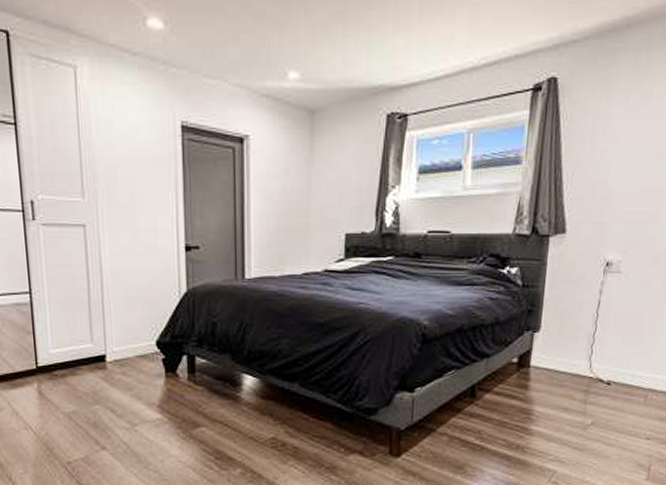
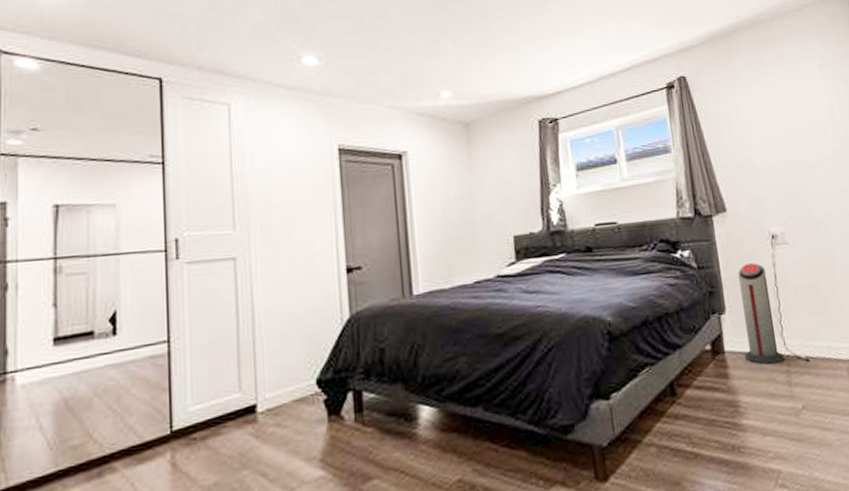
air purifier: none [549,288,591,382] -> present [737,263,785,365]

